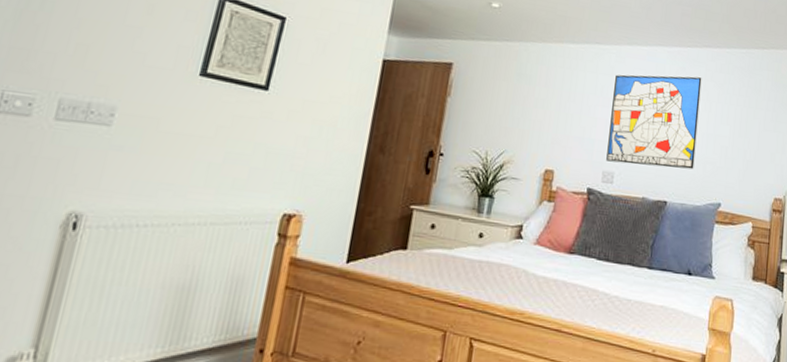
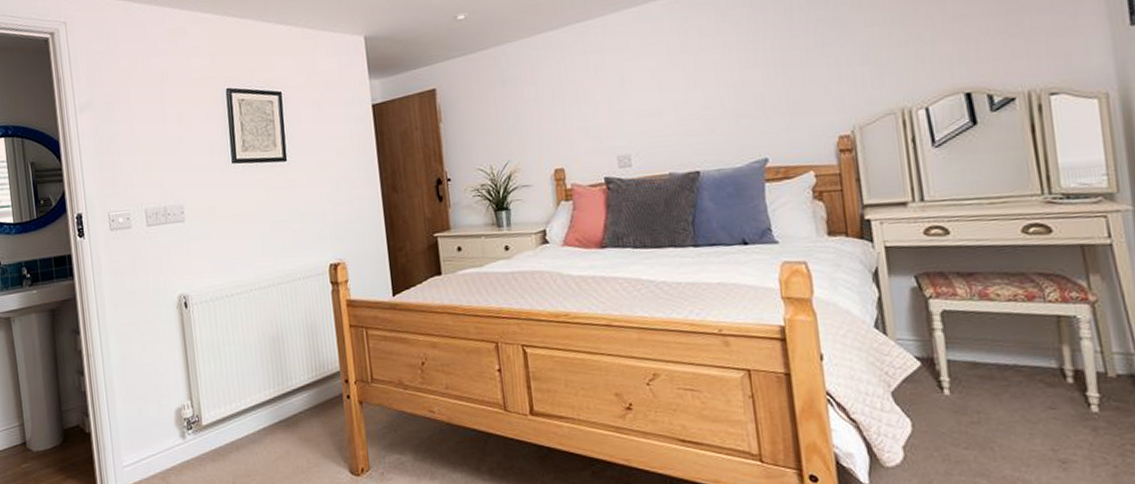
wall art: present [606,74,702,170] -> none [607,22,725,145]

